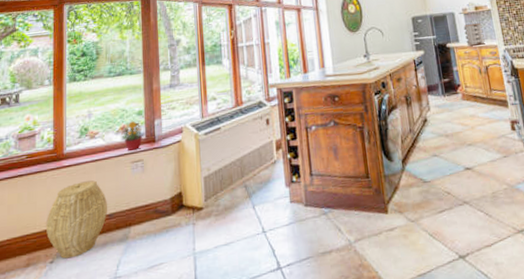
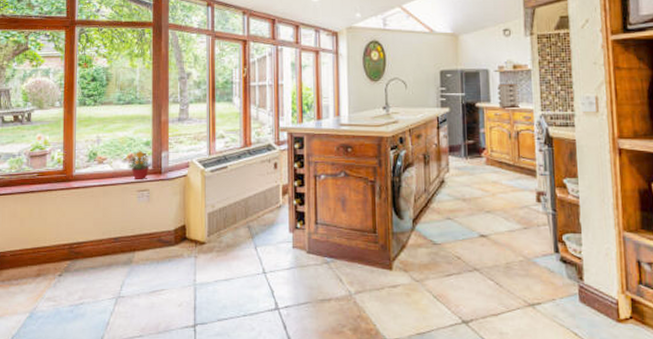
woven basket: present [46,180,107,259] -> none [56,204,113,274]

